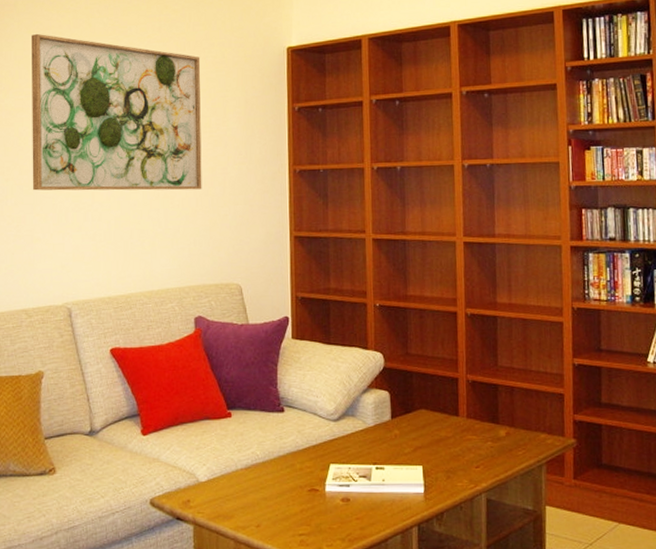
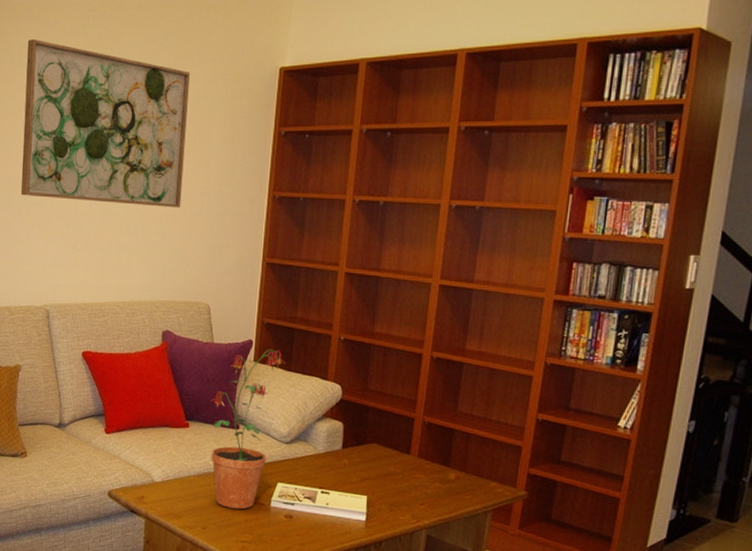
potted plant: none [250,323,325,500] -> present [209,349,286,510]

